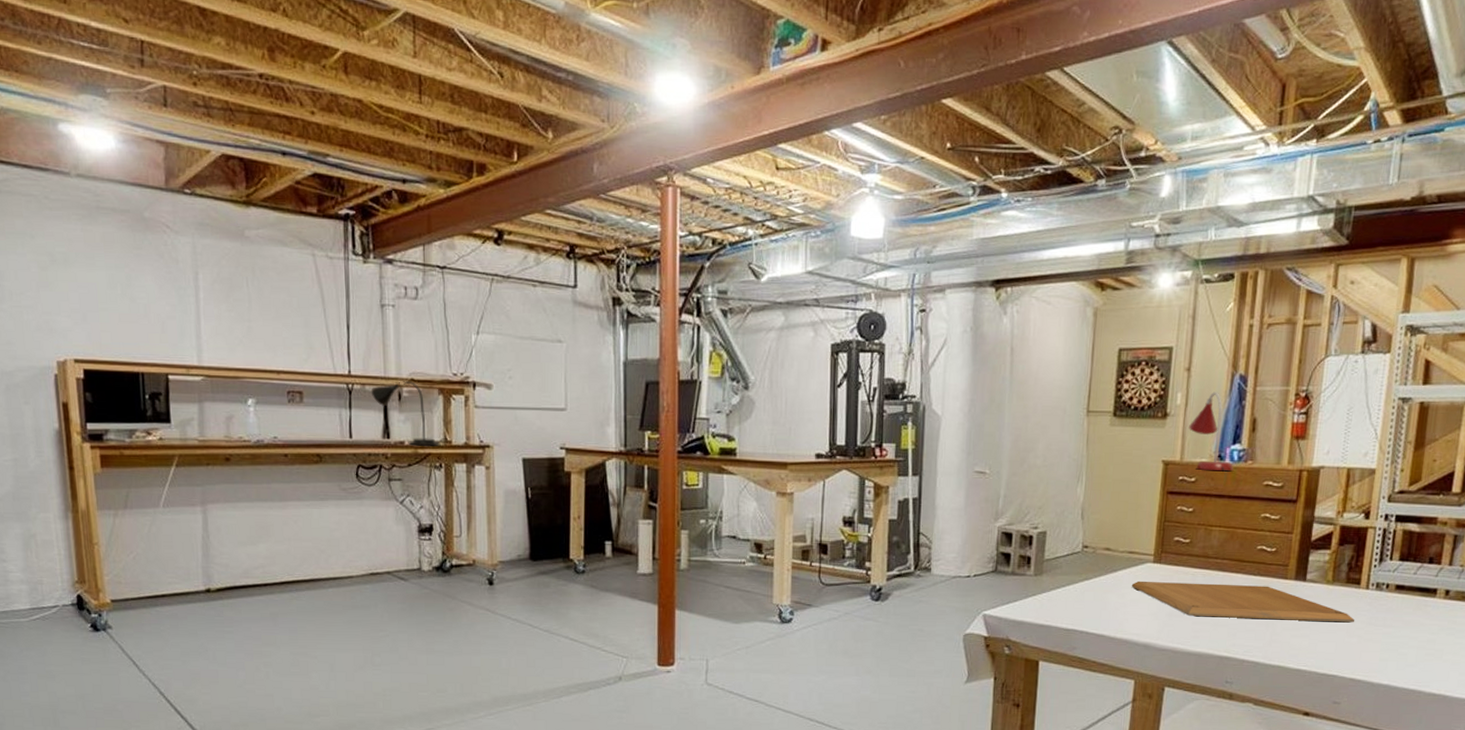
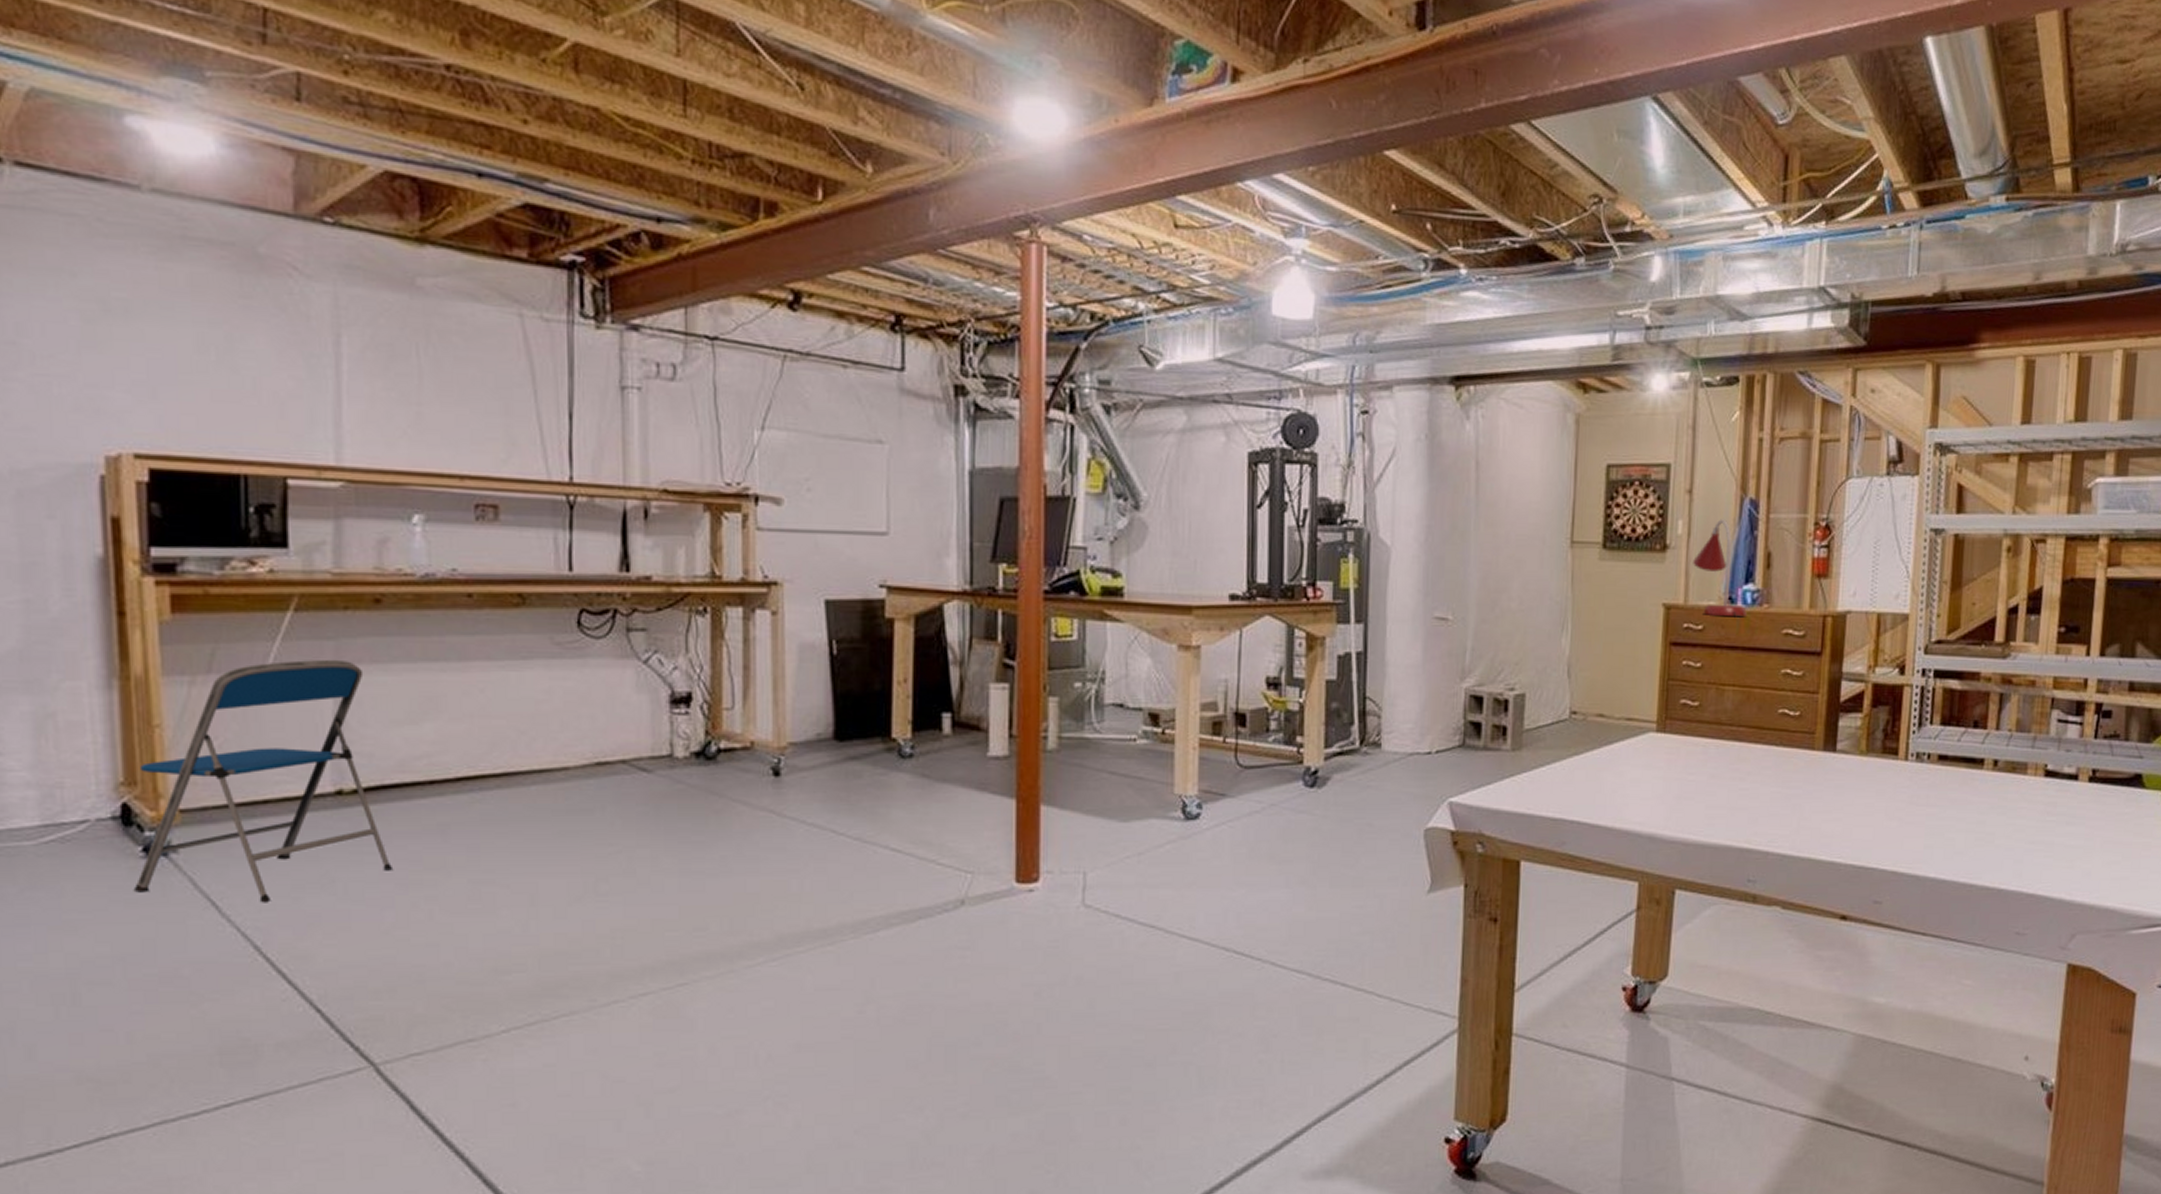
folding chair: none [86,499,242,664] -> present [133,659,392,903]
desk lamp: present [371,381,441,446] -> none [602,492,706,583]
chopping board: present [1131,580,1355,623] -> none [1631,755,1895,802]

